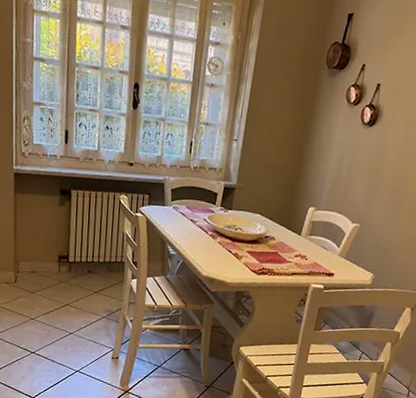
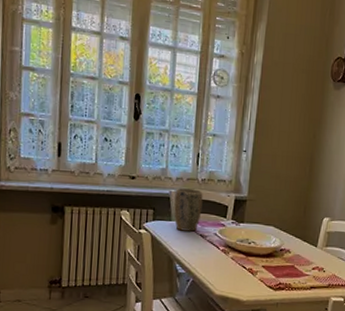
plant pot: none [167,175,195,217] -> present [174,188,203,232]

